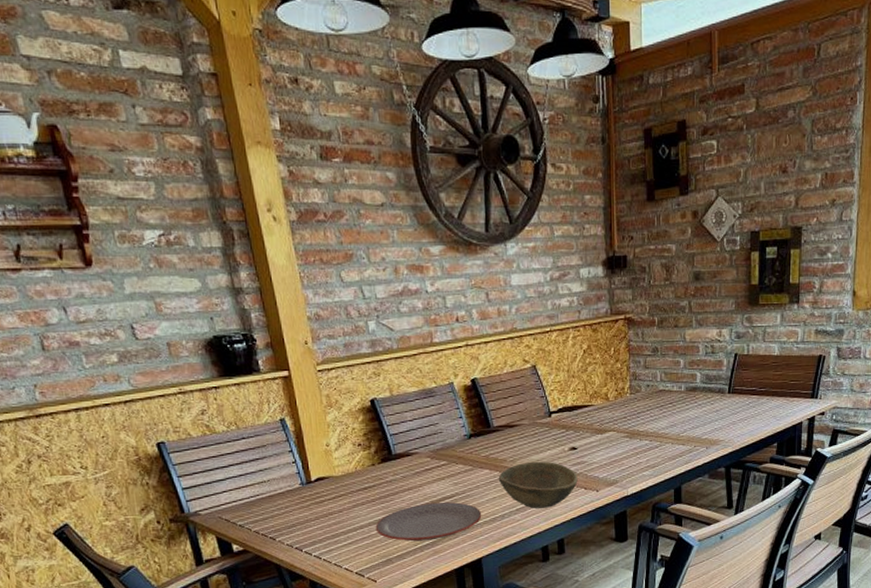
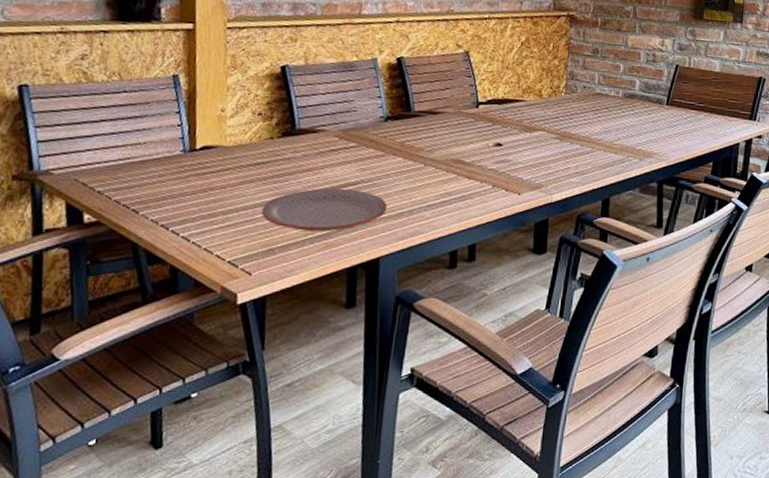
bowl: present [498,462,578,509] -> none [411,154,500,208]

